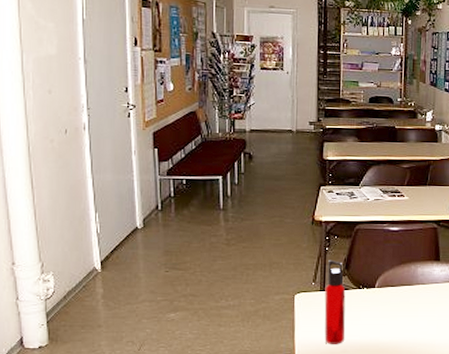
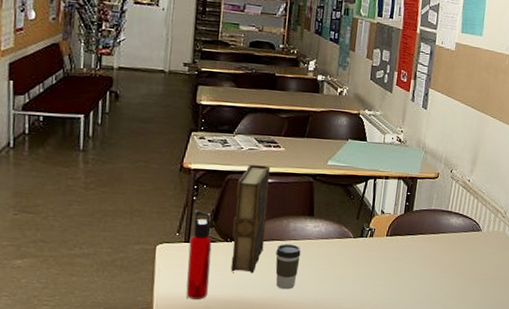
book: none [363,214,396,318] -> present [230,165,271,274]
coffee cup: none [406,288,430,332] -> present [275,243,301,290]

